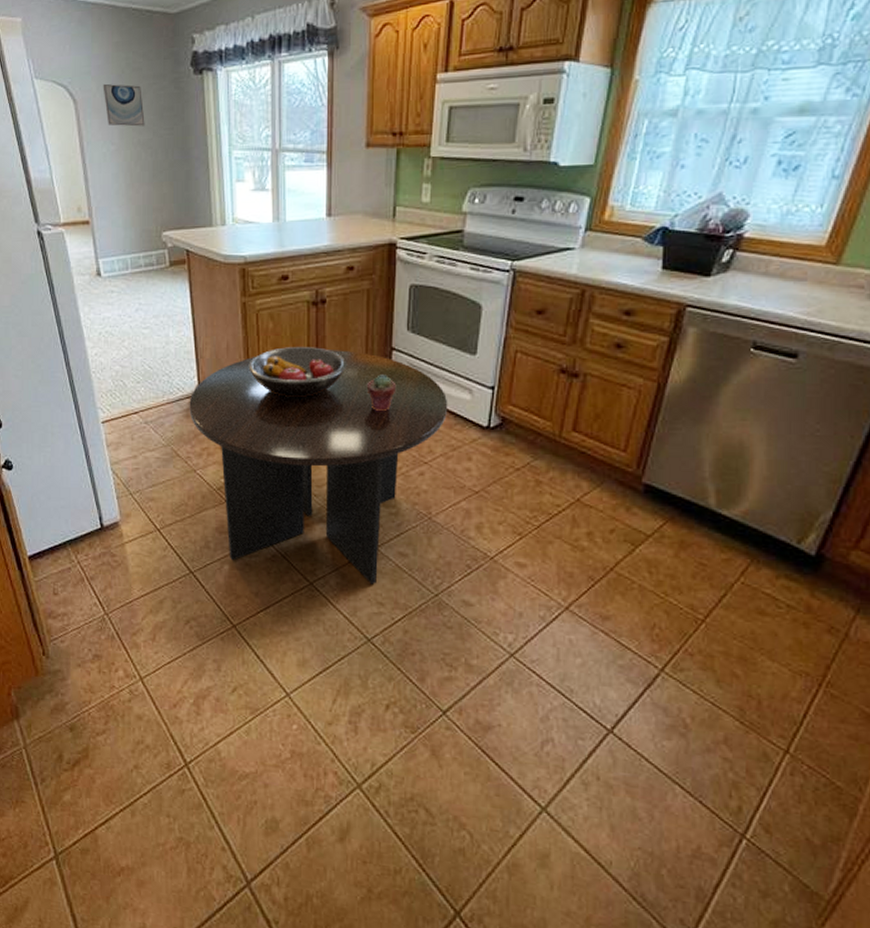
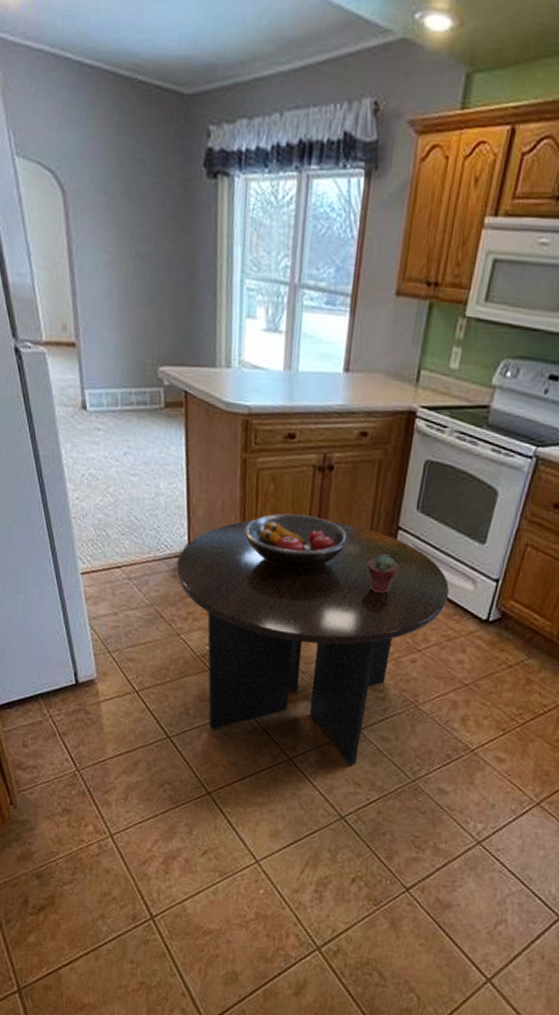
wall art: present [103,83,145,127] -> none [97,174,146,235]

